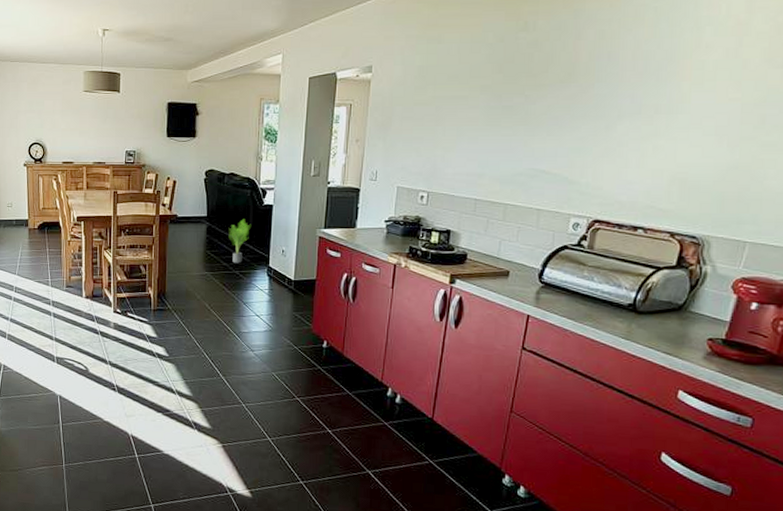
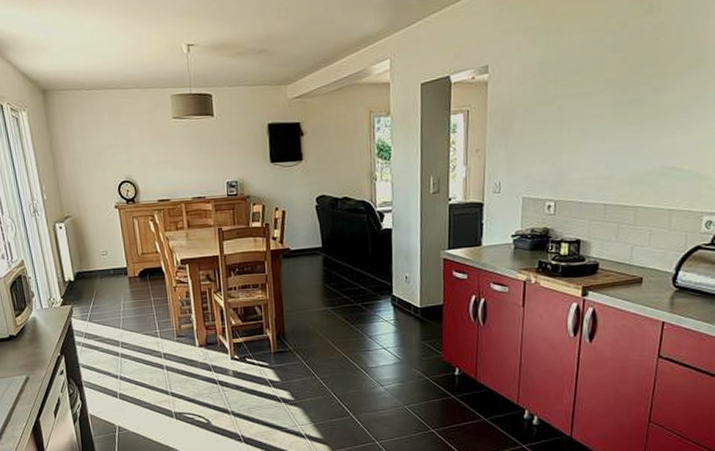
potted plant: present [229,219,249,264] -> none [348,246,369,295]

